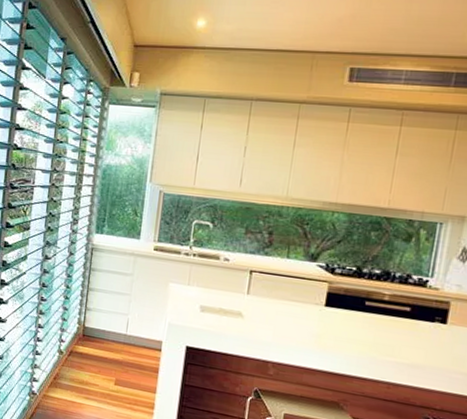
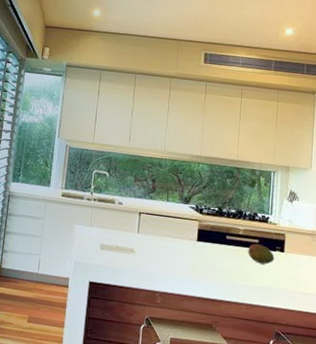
fruit: none [394,312,433,338] -> present [248,244,275,265]

